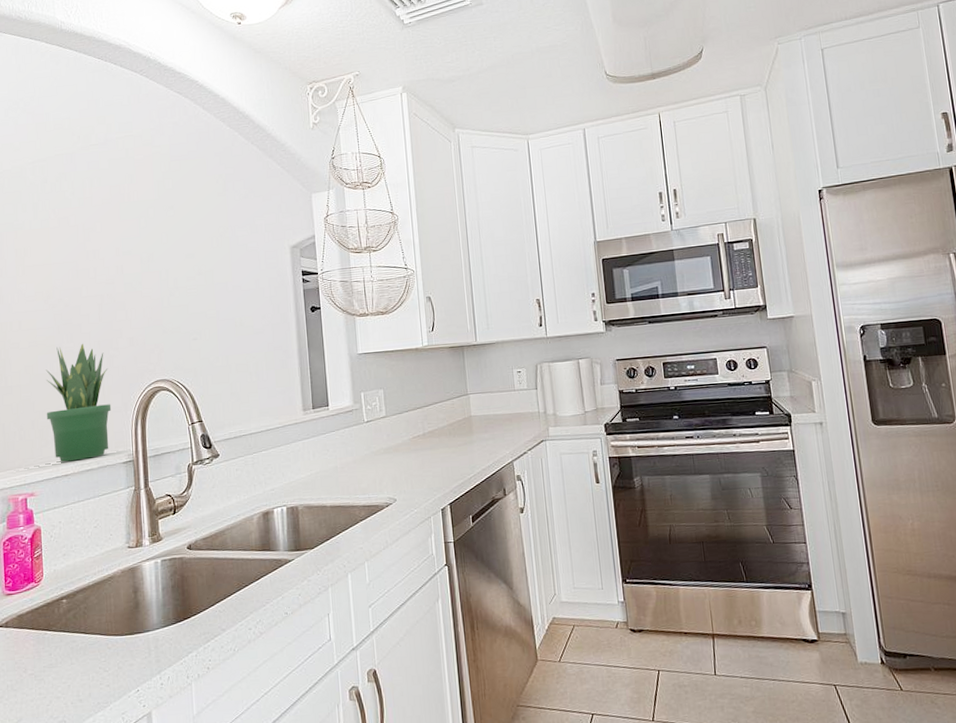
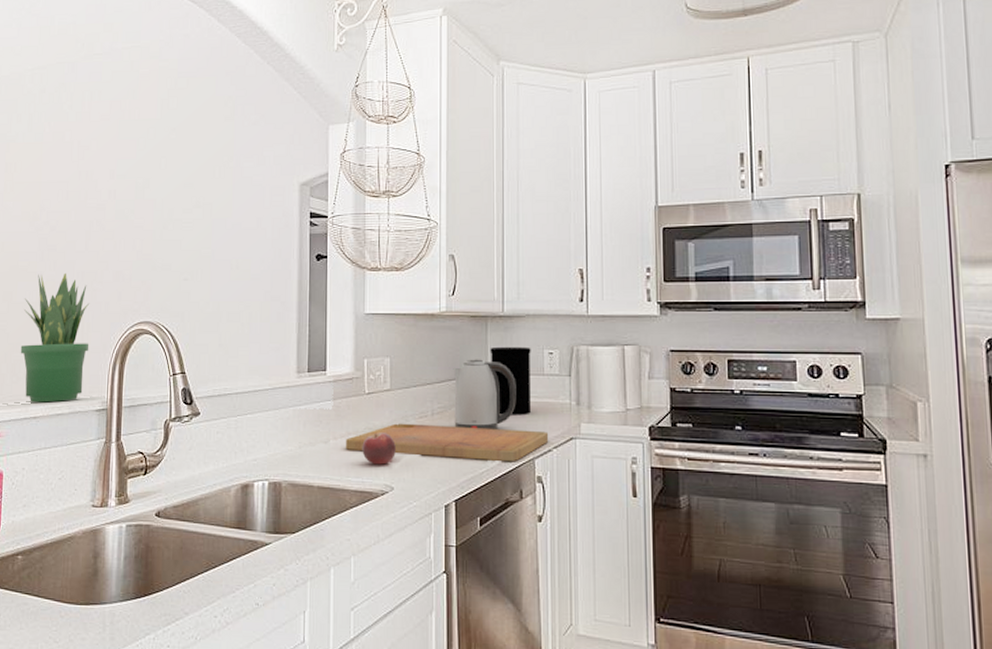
cutting board: none [351,437,524,472] -> present [346,423,549,462]
fruit: none [366,453,395,482] -> present [362,433,396,465]
kettle: none [438,382,494,443] -> present [453,359,516,431]
canister: none [468,368,506,428] -> present [490,346,531,415]

